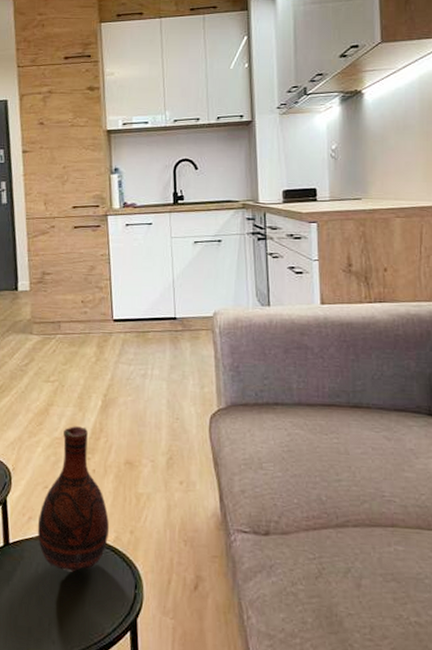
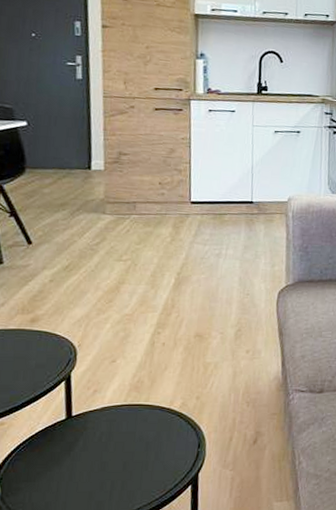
vase: present [37,426,109,626] -> none [102,303,176,488]

